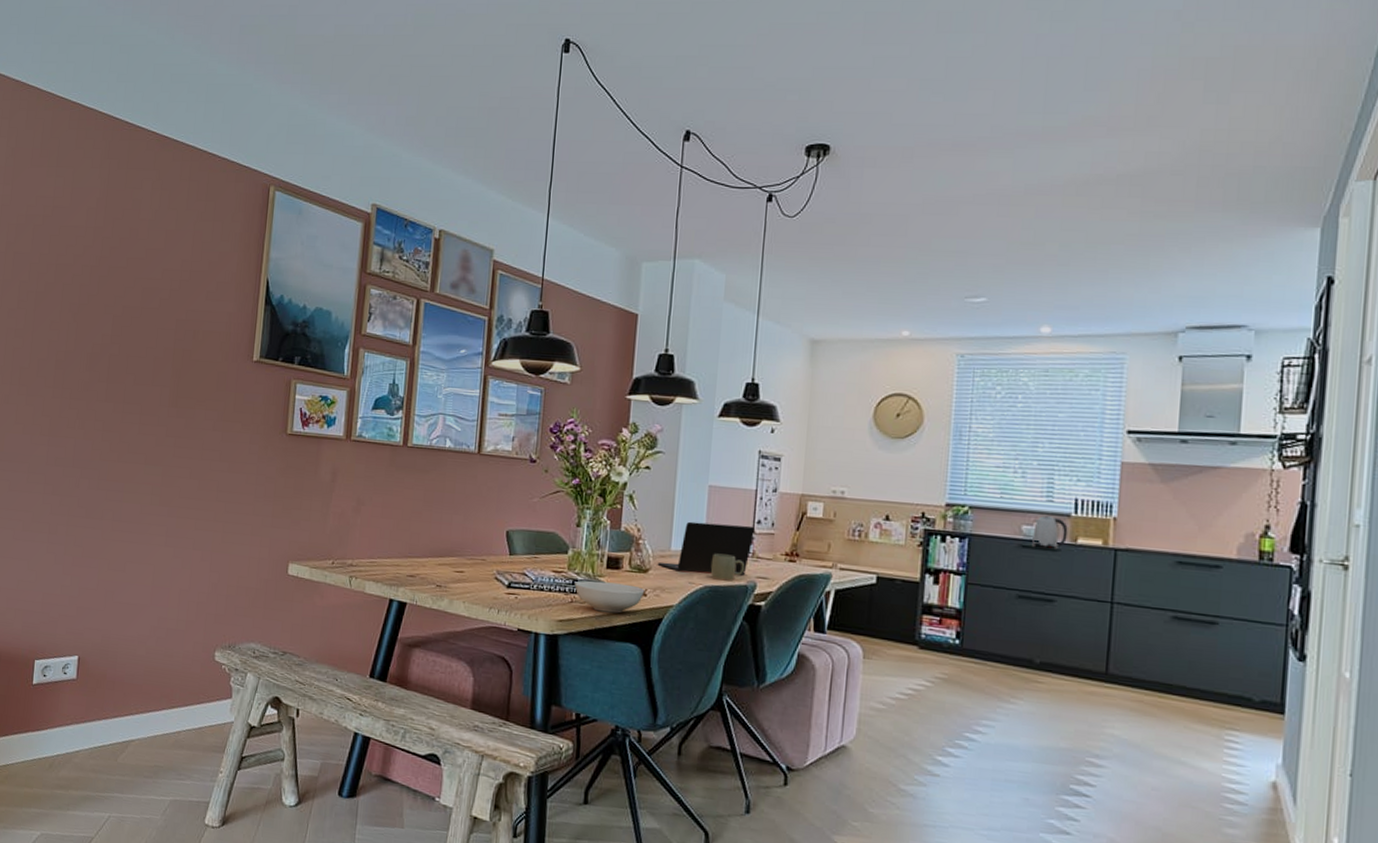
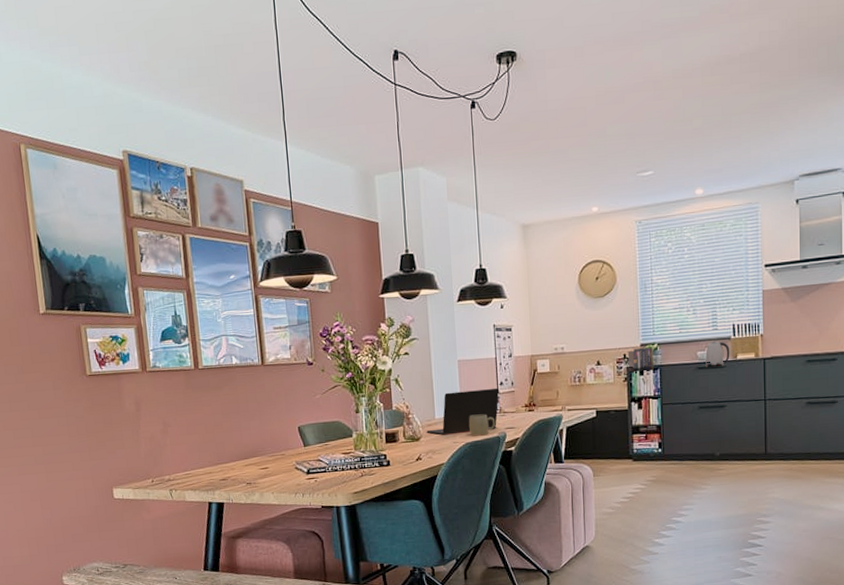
bowl: present [574,580,645,614] -> none [362,453,420,479]
books: none [926,508,962,539] -> present [628,348,654,372]

